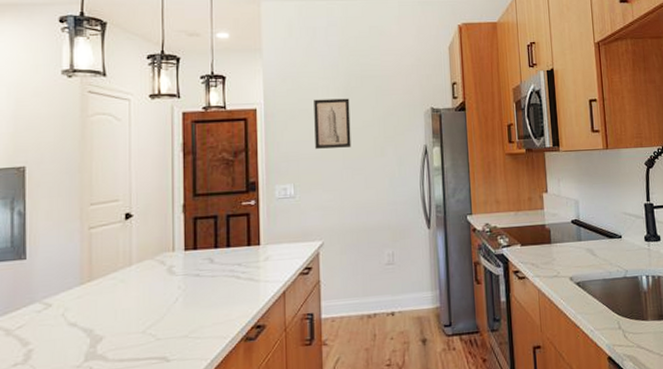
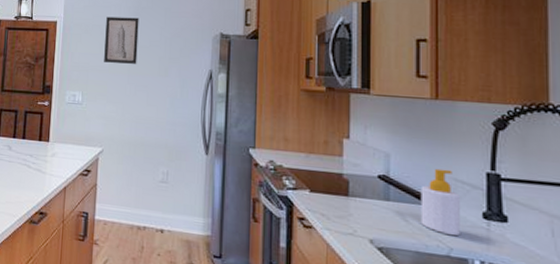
soap bottle: none [602,206,631,260] -> present [420,168,460,237]

